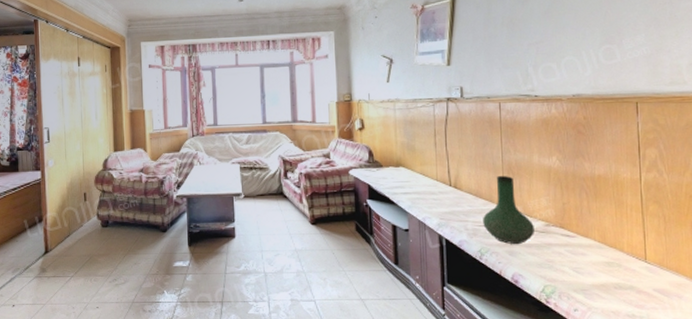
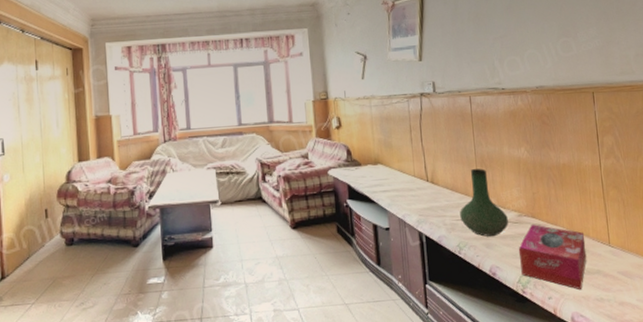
tissue box: none [545,234,619,305] -> present [519,223,587,290]

